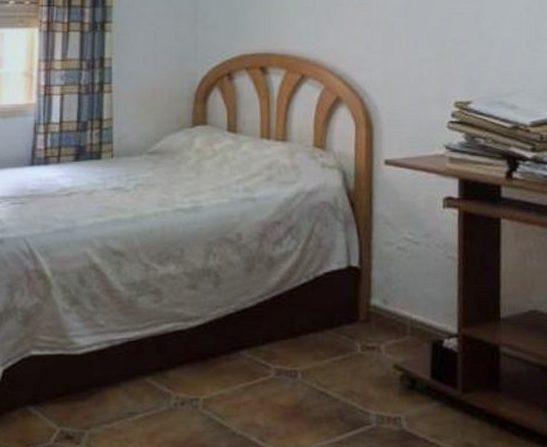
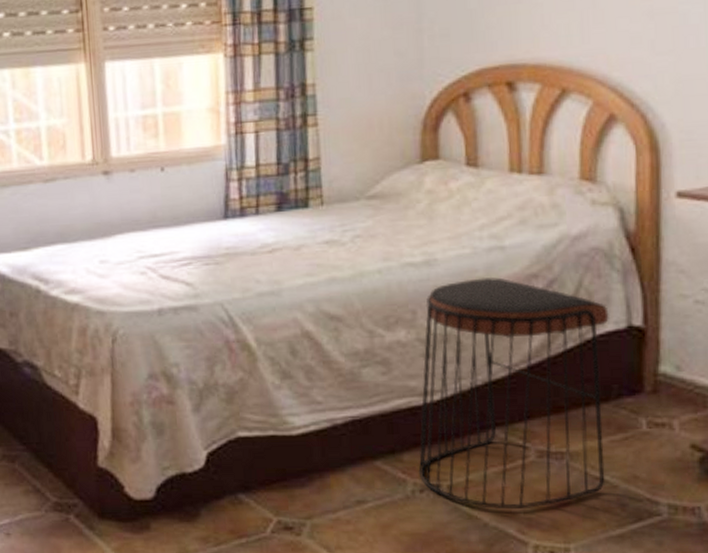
stool: none [180,222,335,420] -> present [418,276,610,510]

